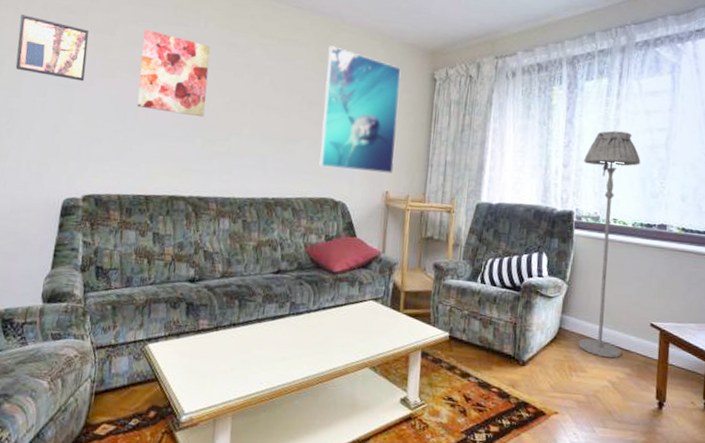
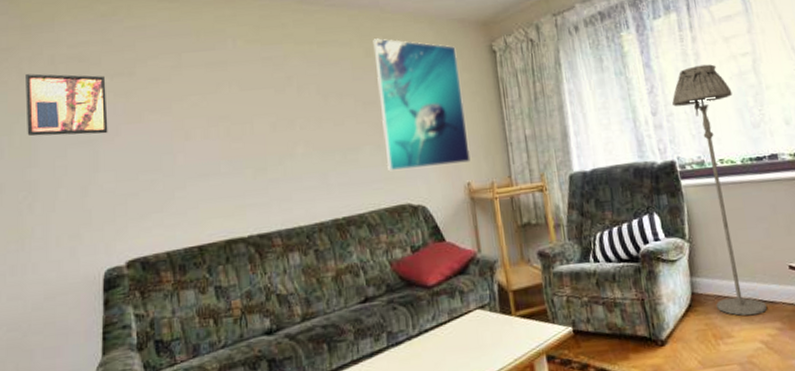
wall art: present [136,28,210,118] -> none [166,61,250,149]

